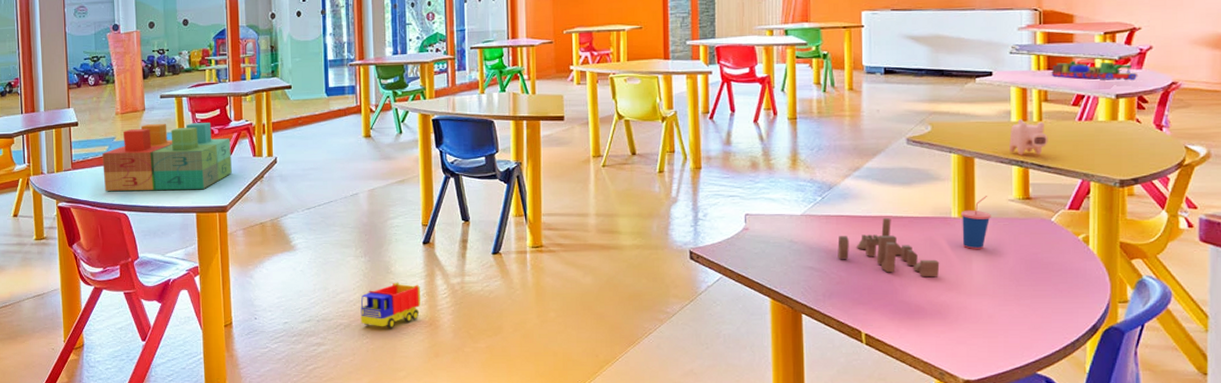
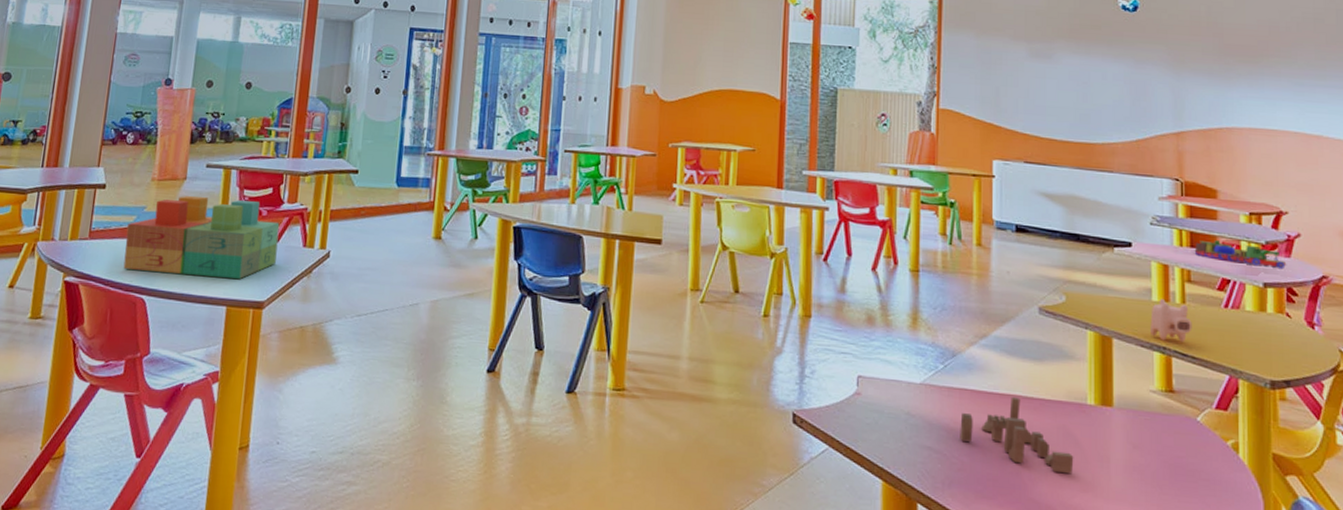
toy truck: present [360,282,421,329] -> none [403,415,478,473]
cup: present [961,196,991,249] -> none [1097,383,1131,446]

